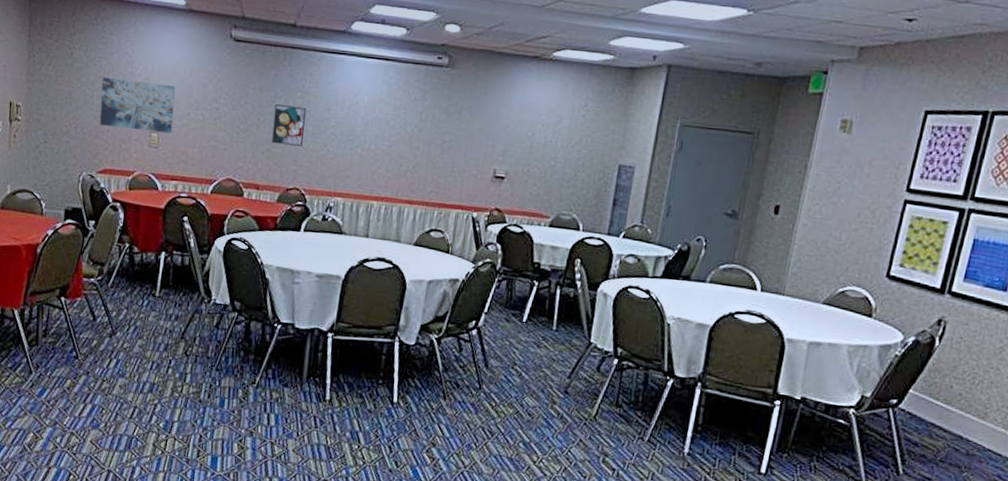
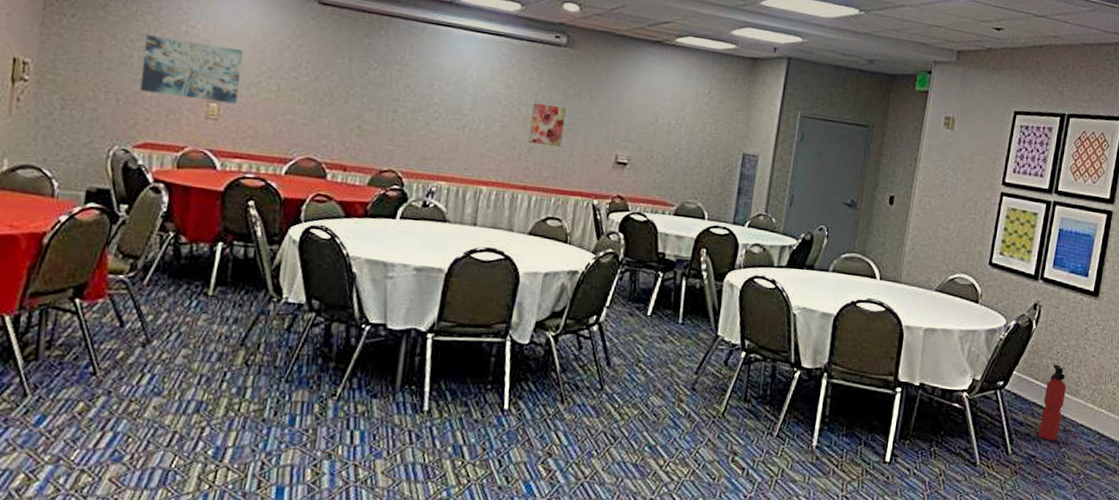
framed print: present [272,104,307,147] -> none [363,76,406,124]
wall art: none [413,122,448,164] -> present [528,102,566,148]
fire extinguisher: none [936,384,973,465] -> present [1039,364,1066,441]

